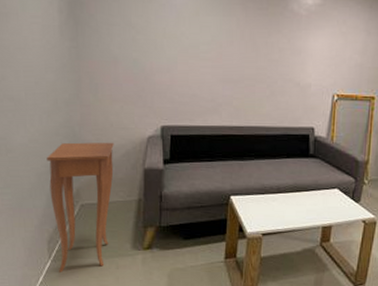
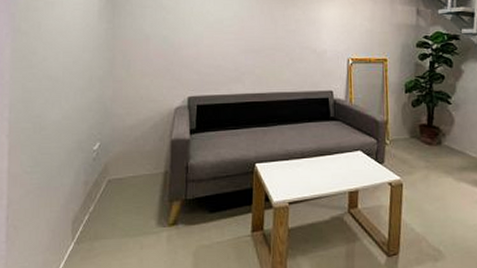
side table: present [46,142,114,272] -> none [78,115,143,256]

